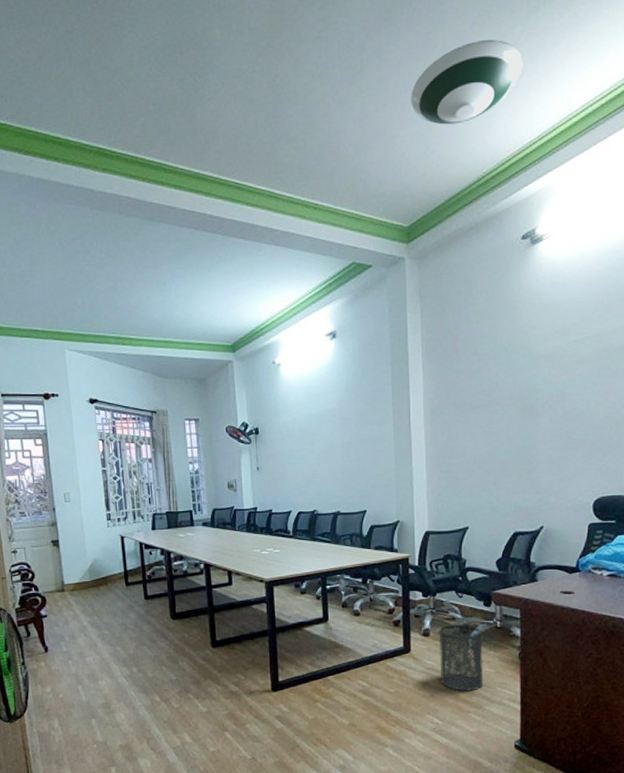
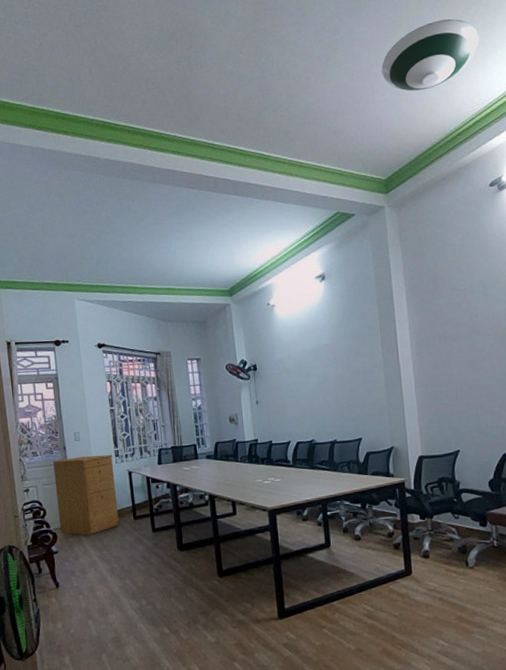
filing cabinet: none [41,518,110,600] -> present [52,455,119,535]
trash can: present [437,624,484,692] -> none [437,544,485,613]

